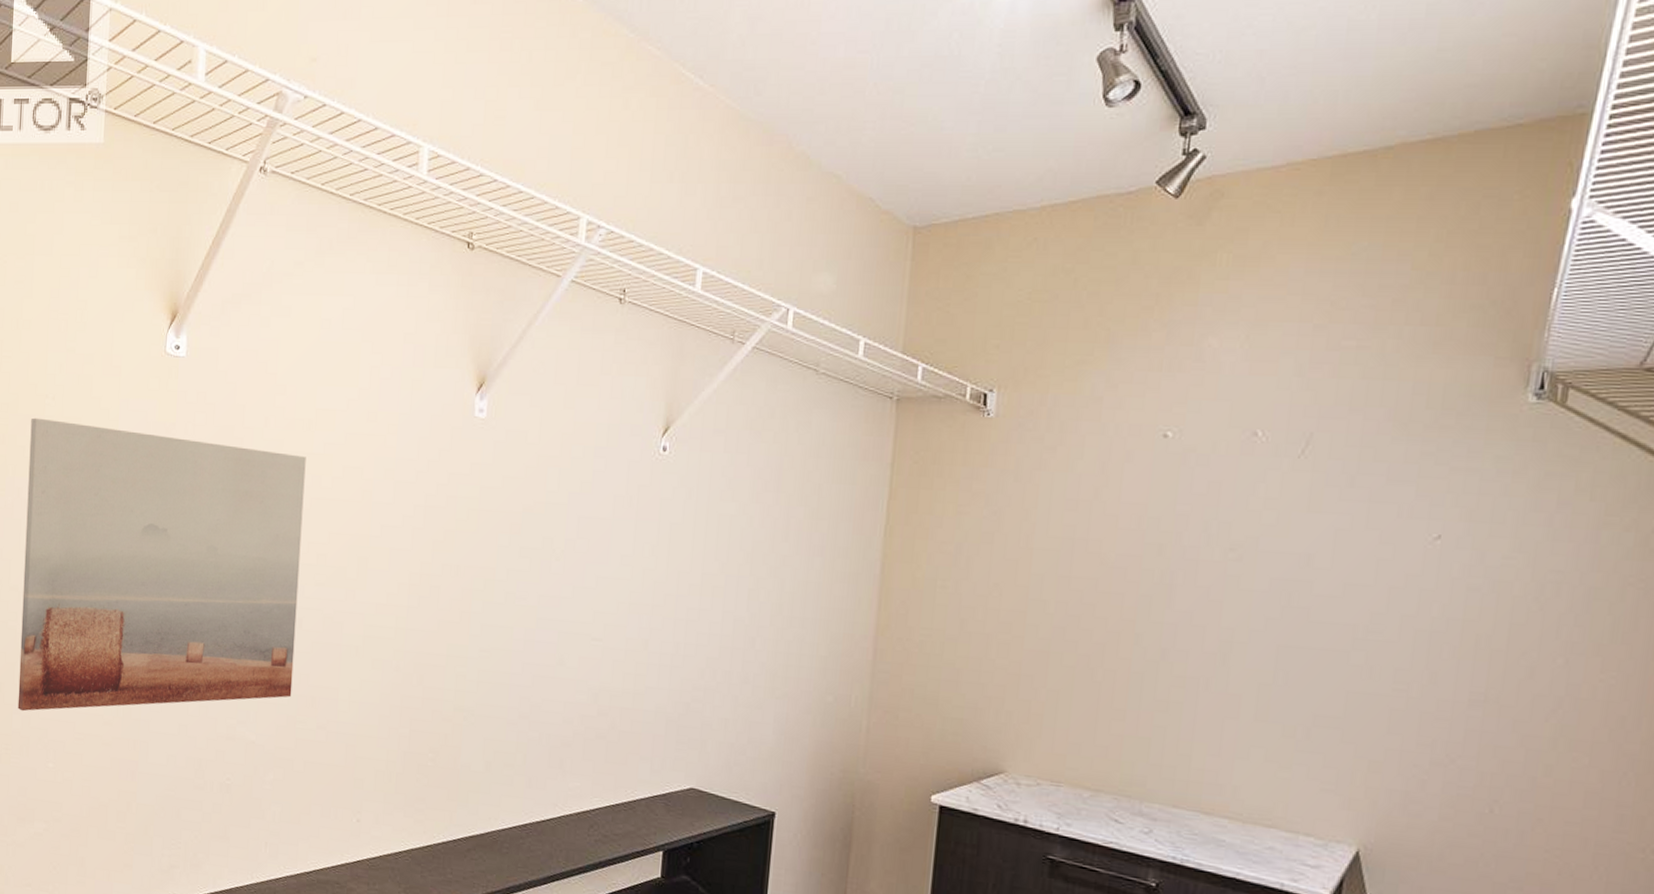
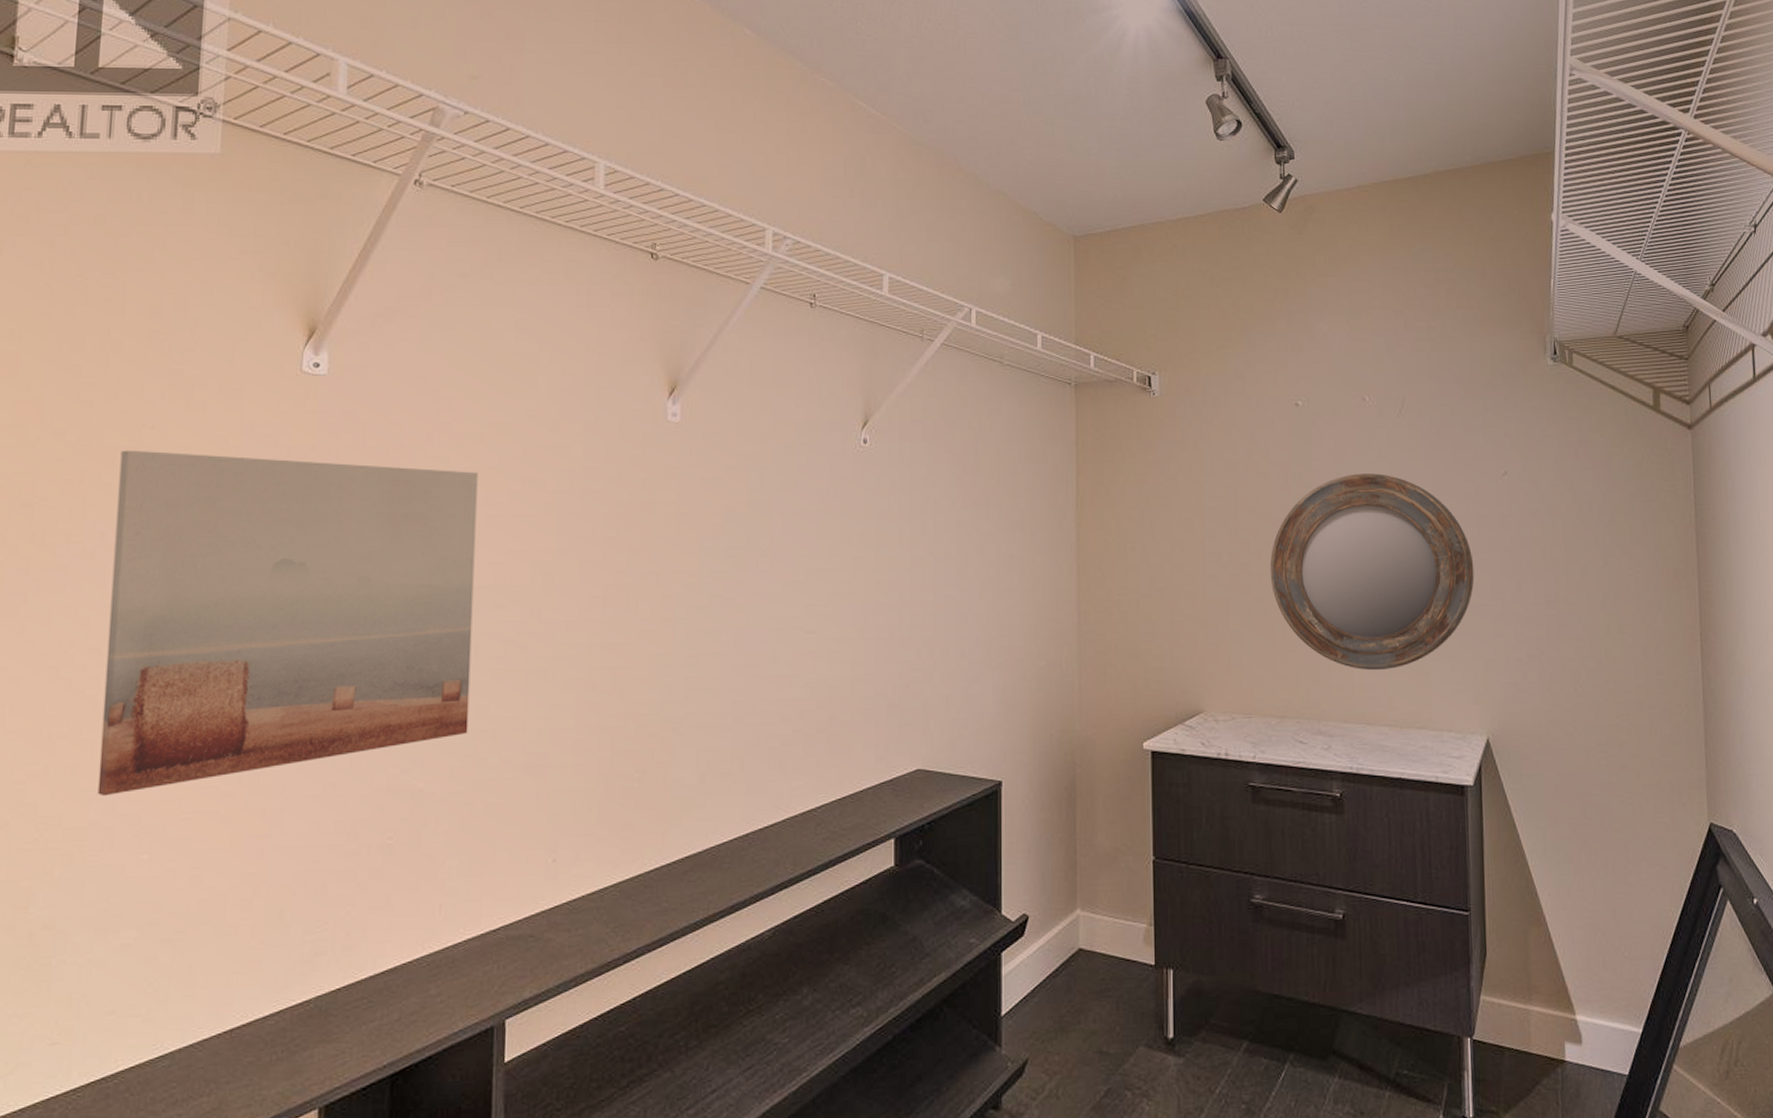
home mirror: none [1104,523,1375,756] -> present [1270,473,1475,671]

